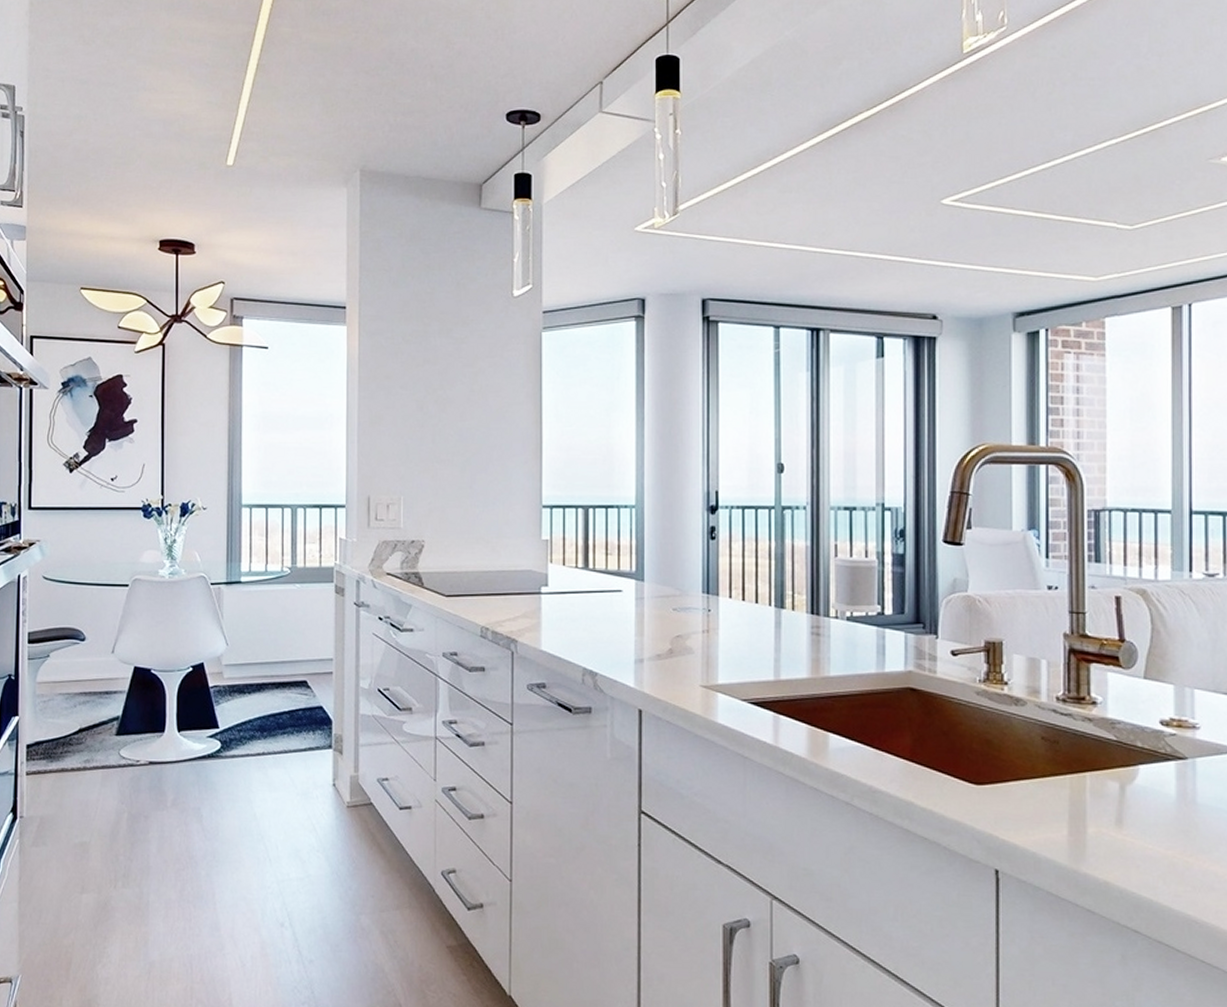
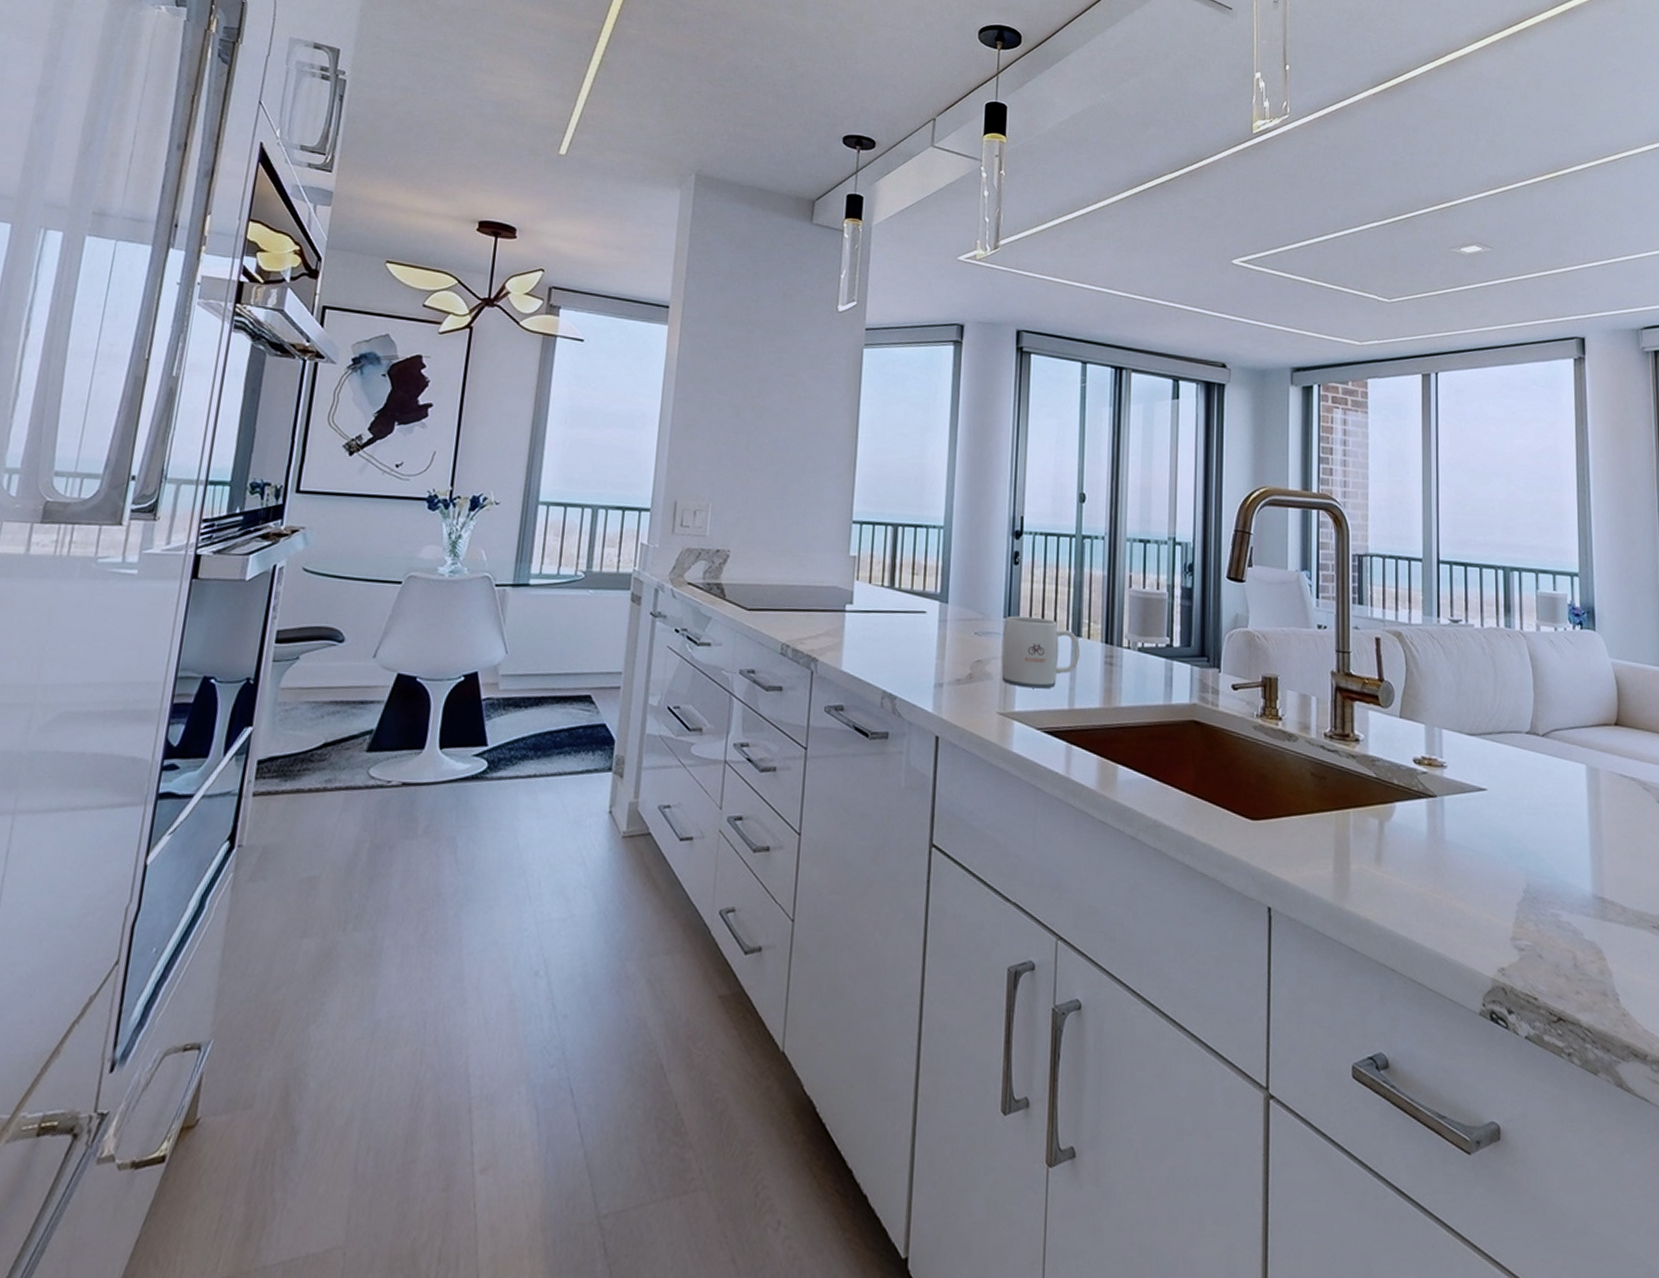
mug: none [701,590,784,661] -> present [1001,615,1080,689]

